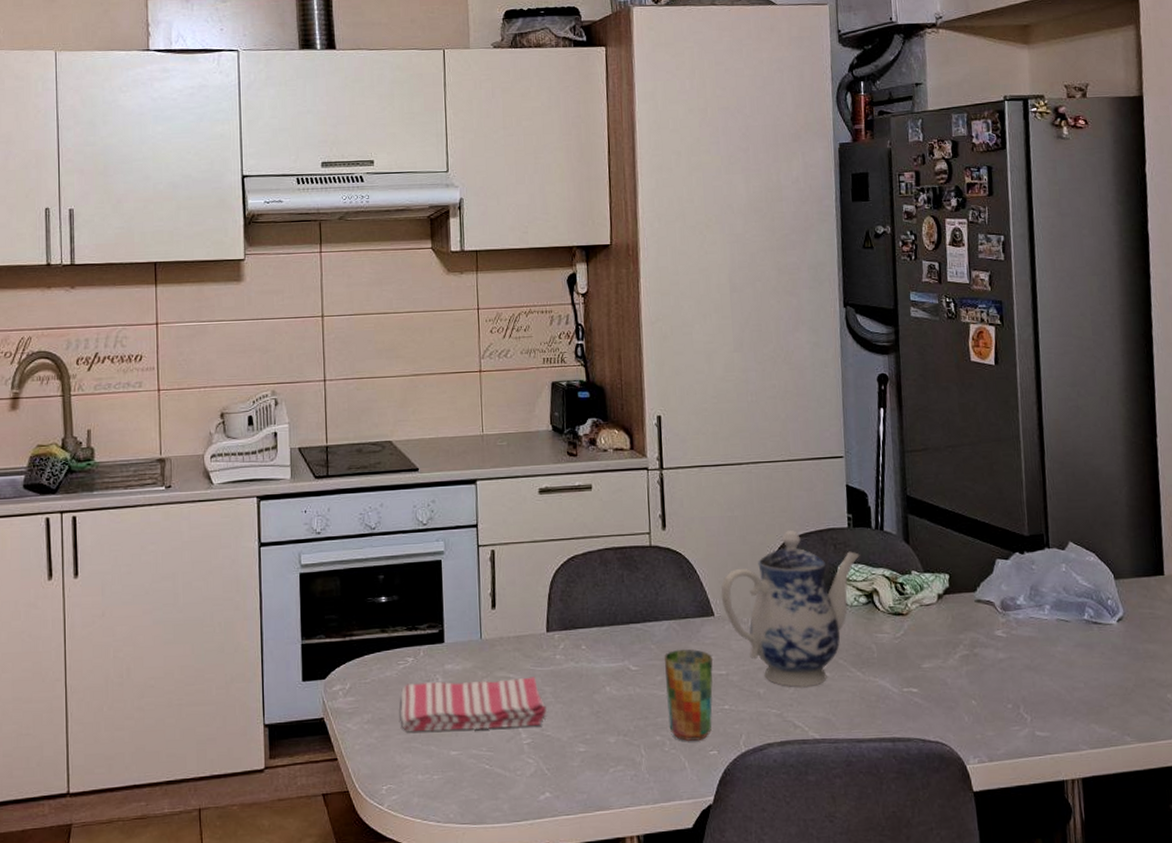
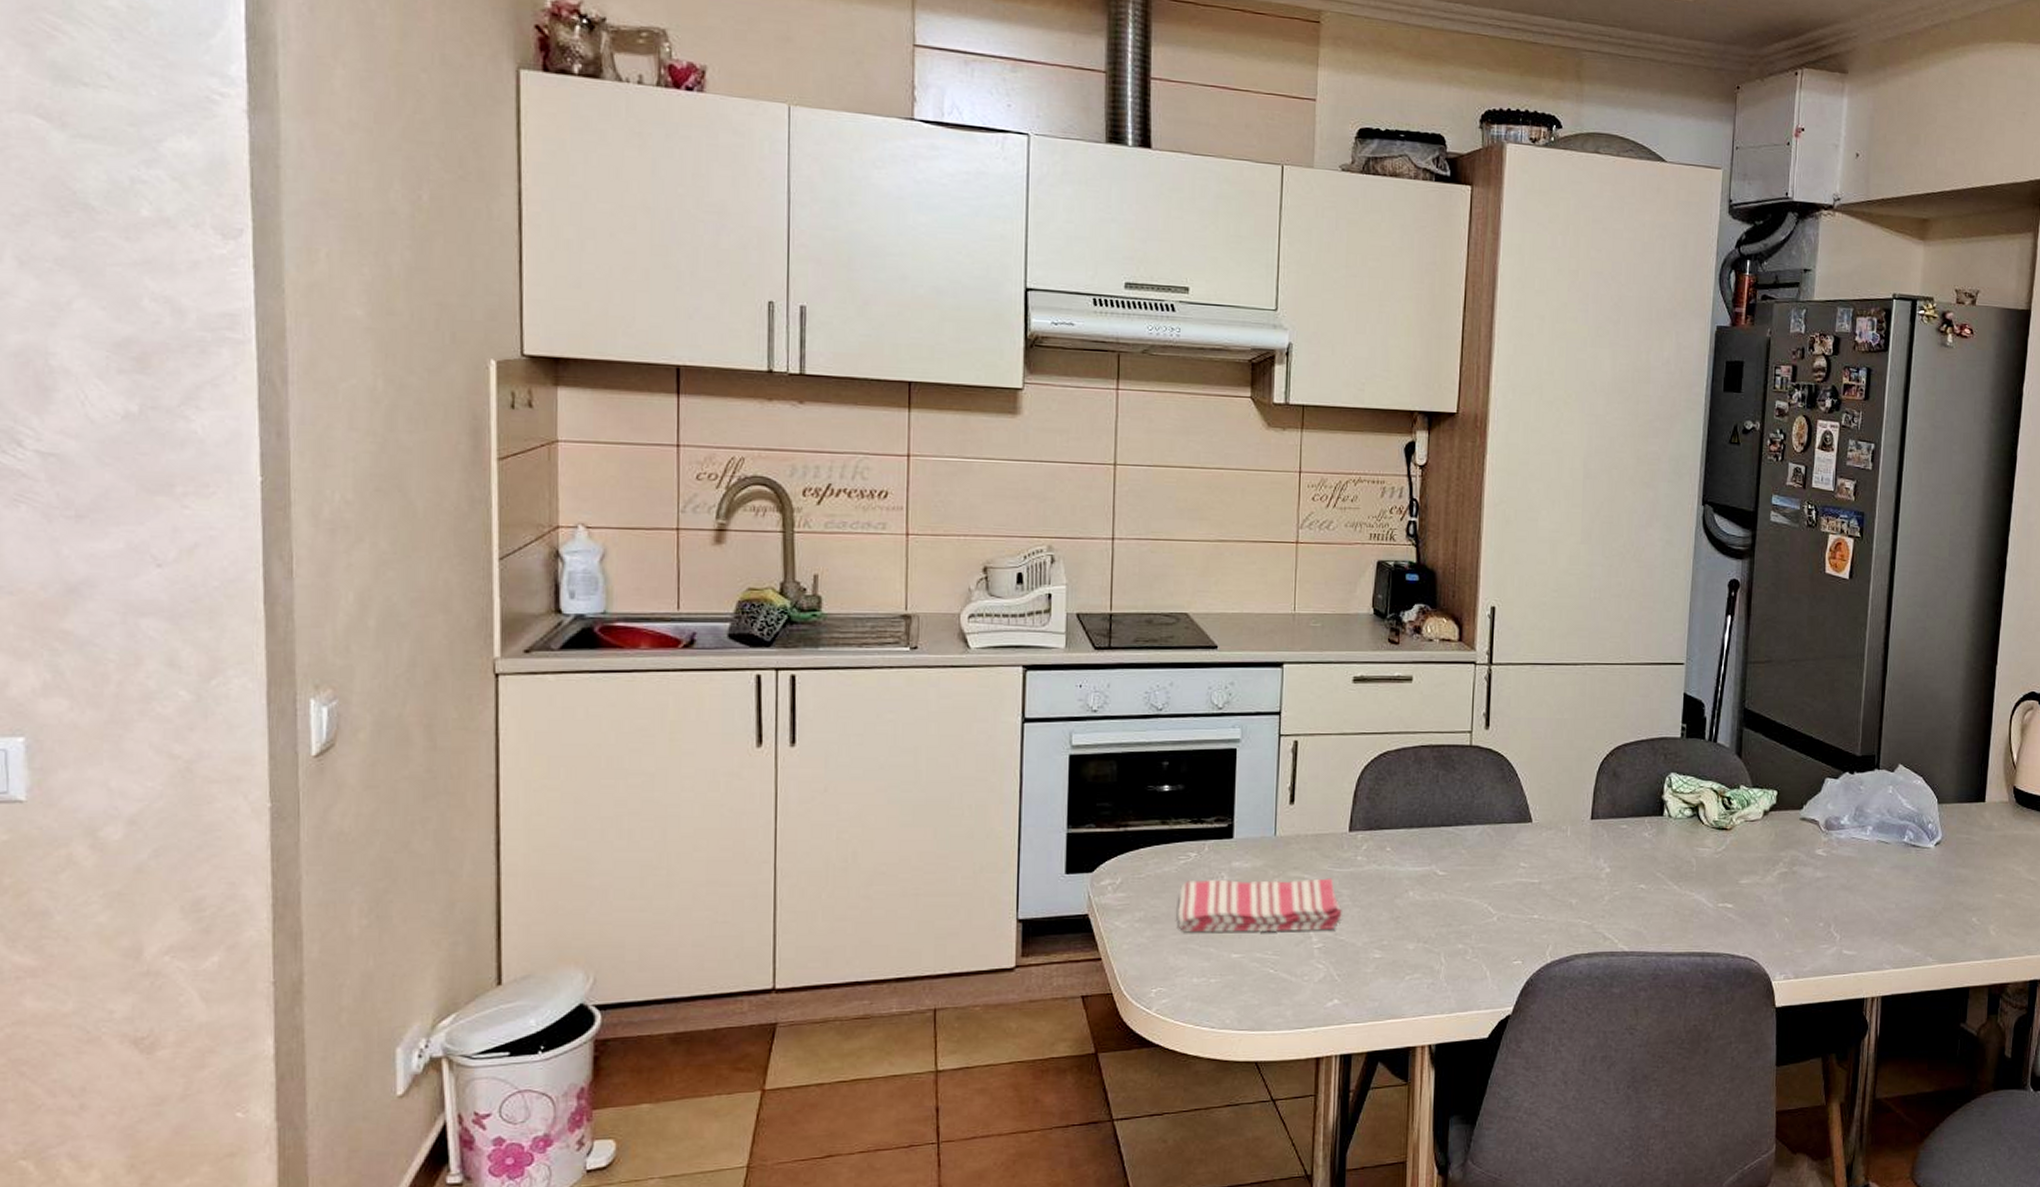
cup: present [663,649,713,741] -> none [1473,855,1527,950]
teapot: present [720,530,860,688] -> none [1541,737,1690,900]

